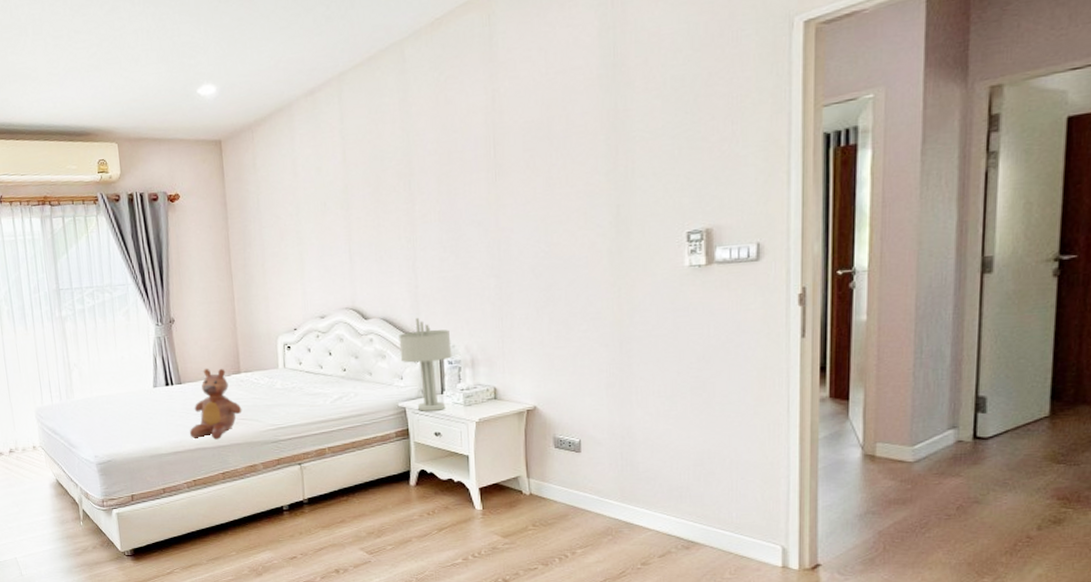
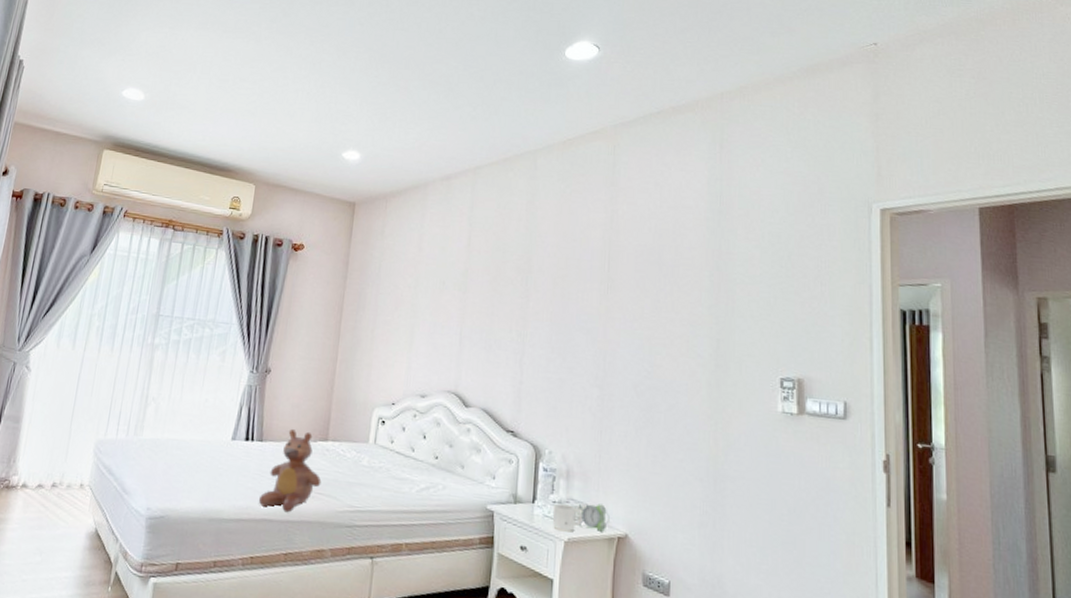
table lamp: present [399,317,452,411] -> none [495,414,549,521]
mug: none [461,389,492,414] -> present [552,503,583,532]
alarm clock: none [487,384,518,408] -> present [578,504,610,532]

